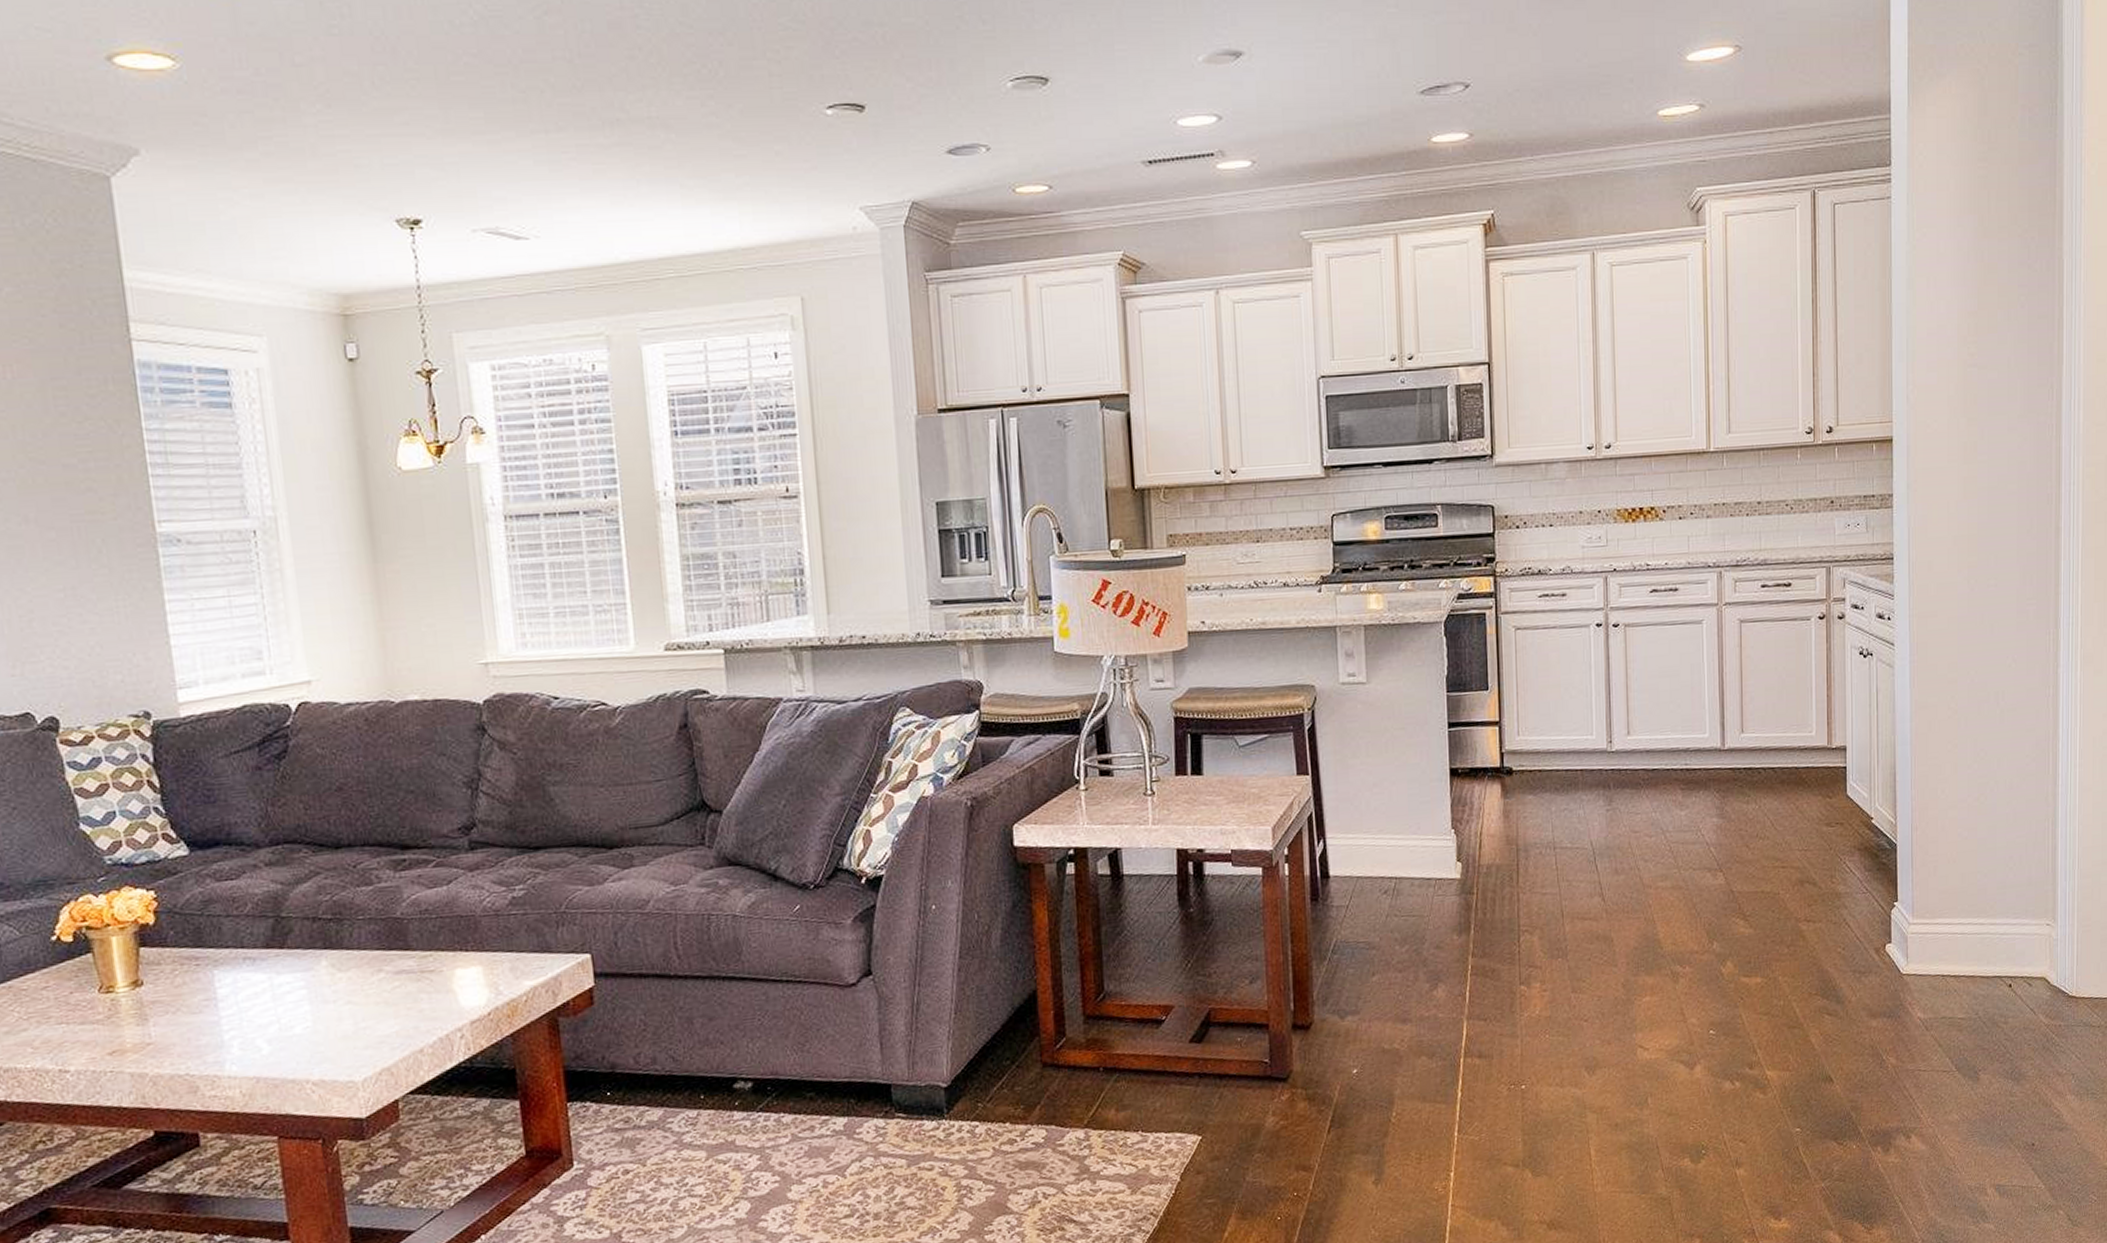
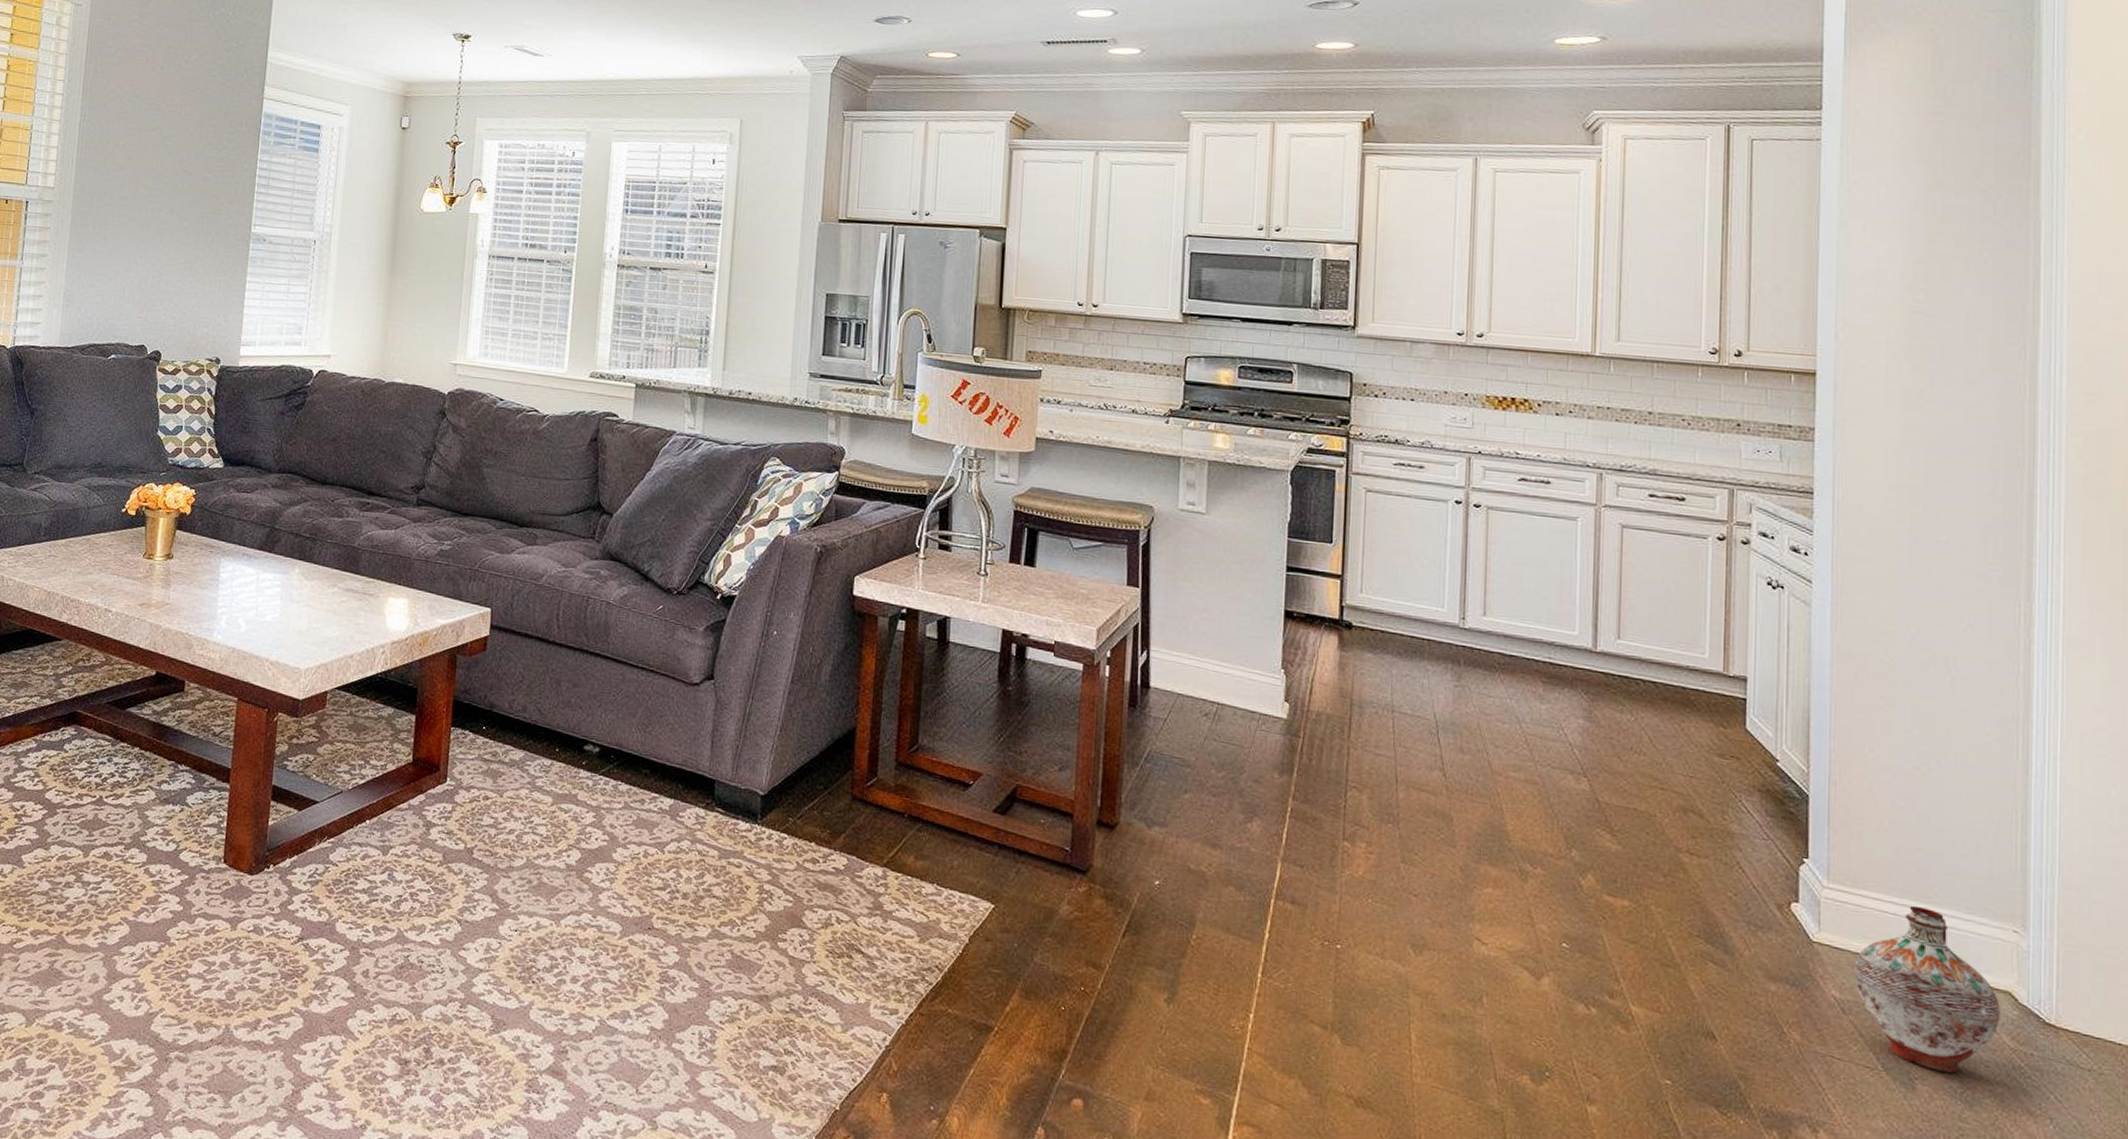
ceramic jug: none [1934,921,2038,1060] -> present [1854,905,2000,1073]

